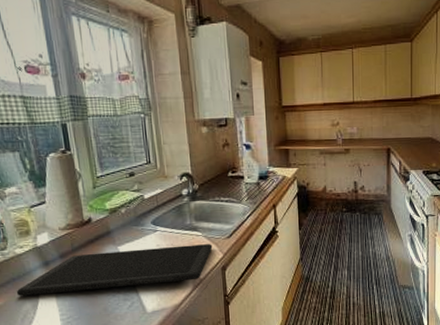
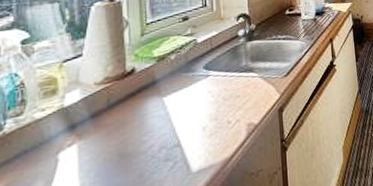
cutting board: present [16,244,213,296] -> none [26,84,269,173]

